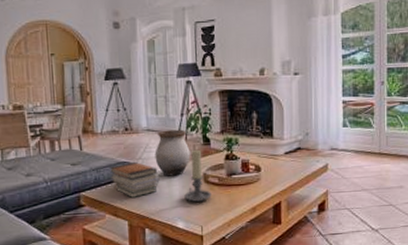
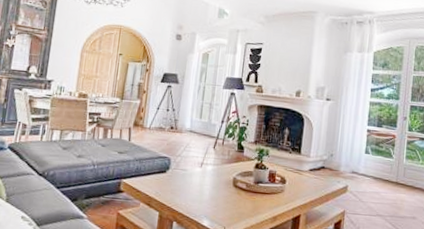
book stack: present [108,161,159,198] -> none [150,157,194,191]
vase: present [155,129,190,176] -> none [192,133,225,177]
candle holder: present [184,149,212,202] -> none [213,155,238,204]

